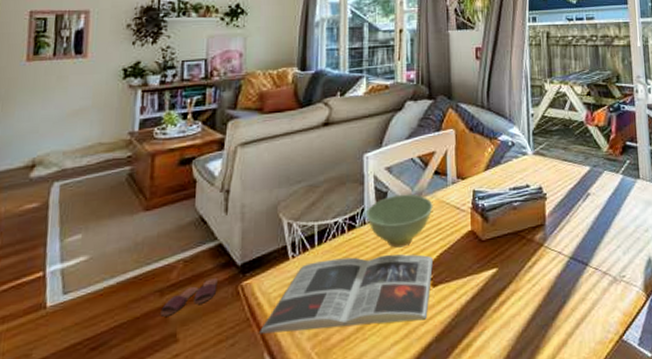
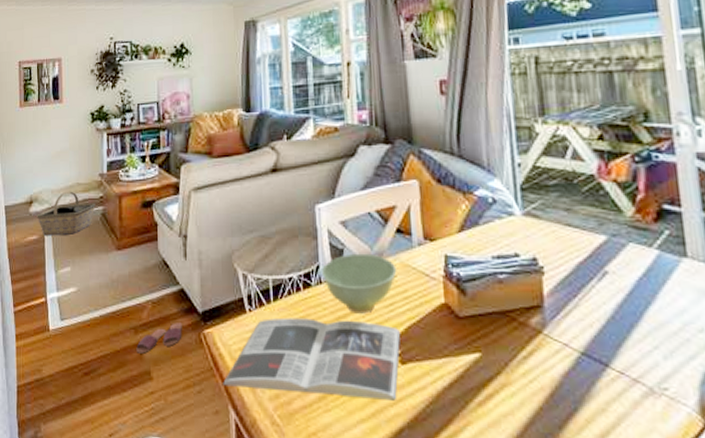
basket: none [39,151,121,203] -> present [37,191,96,236]

